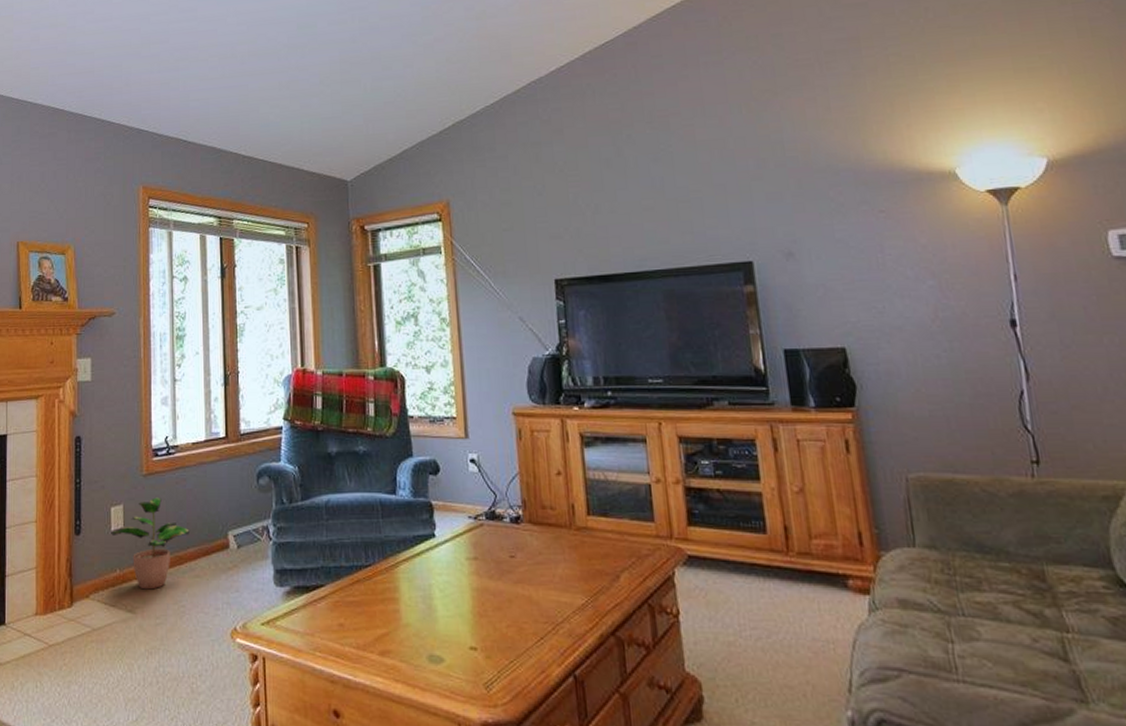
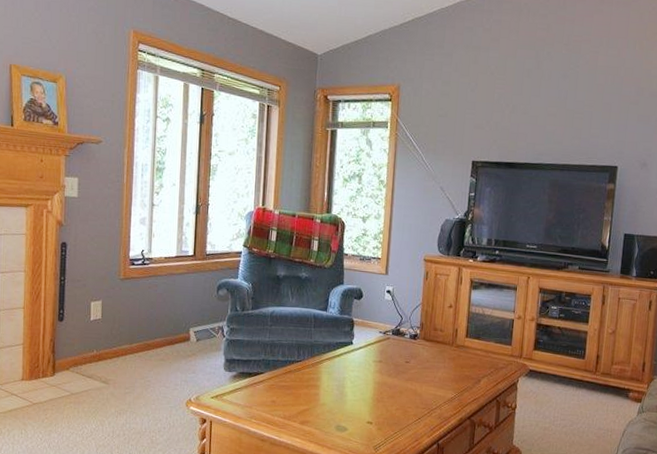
potted plant: present [111,497,189,590] -> none [90,297,158,367]

